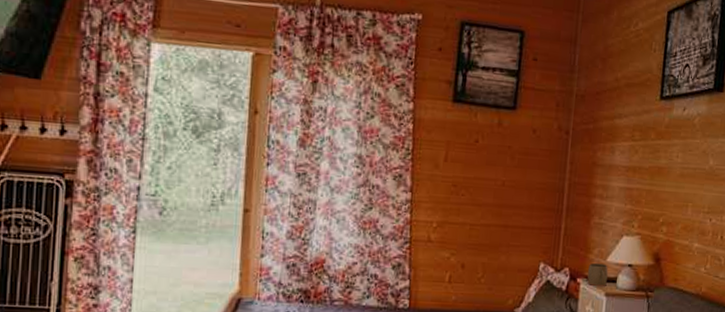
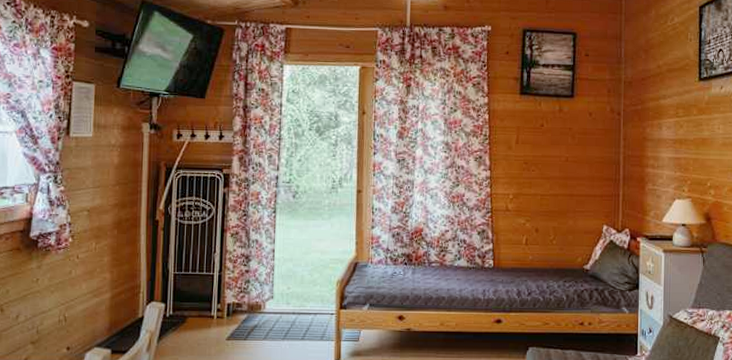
mug: present [587,262,608,286] -> none [645,223,664,244]

